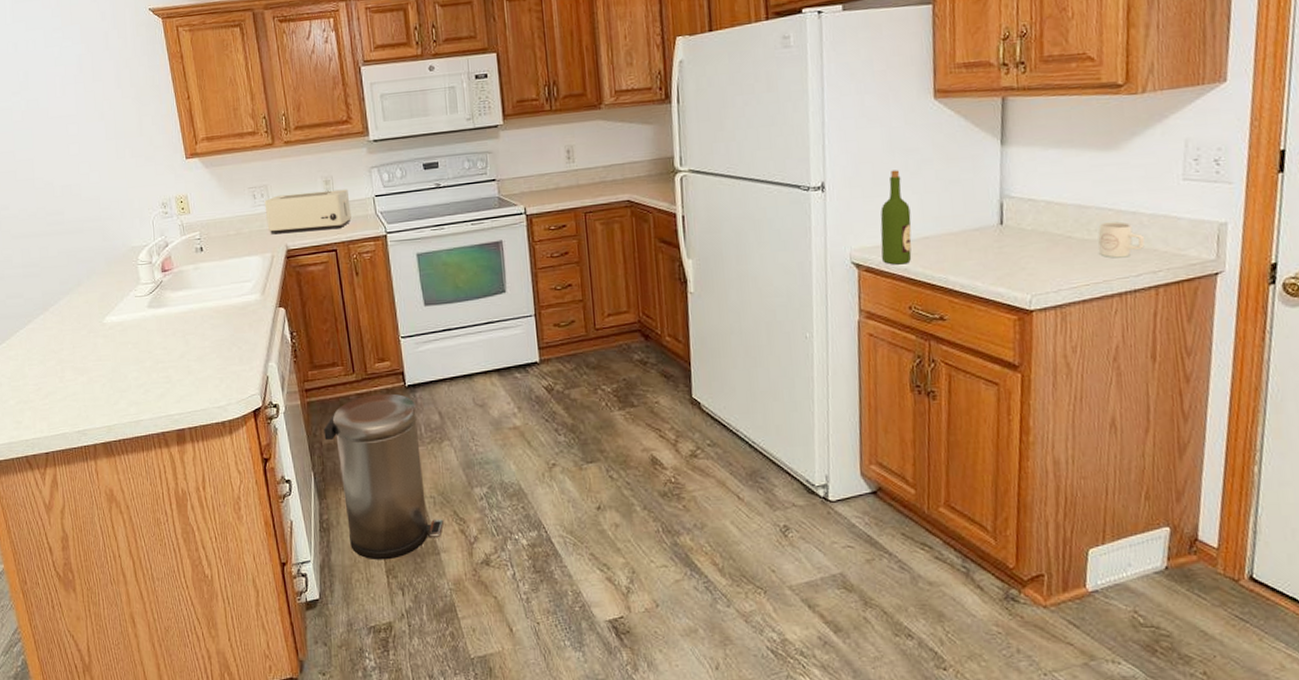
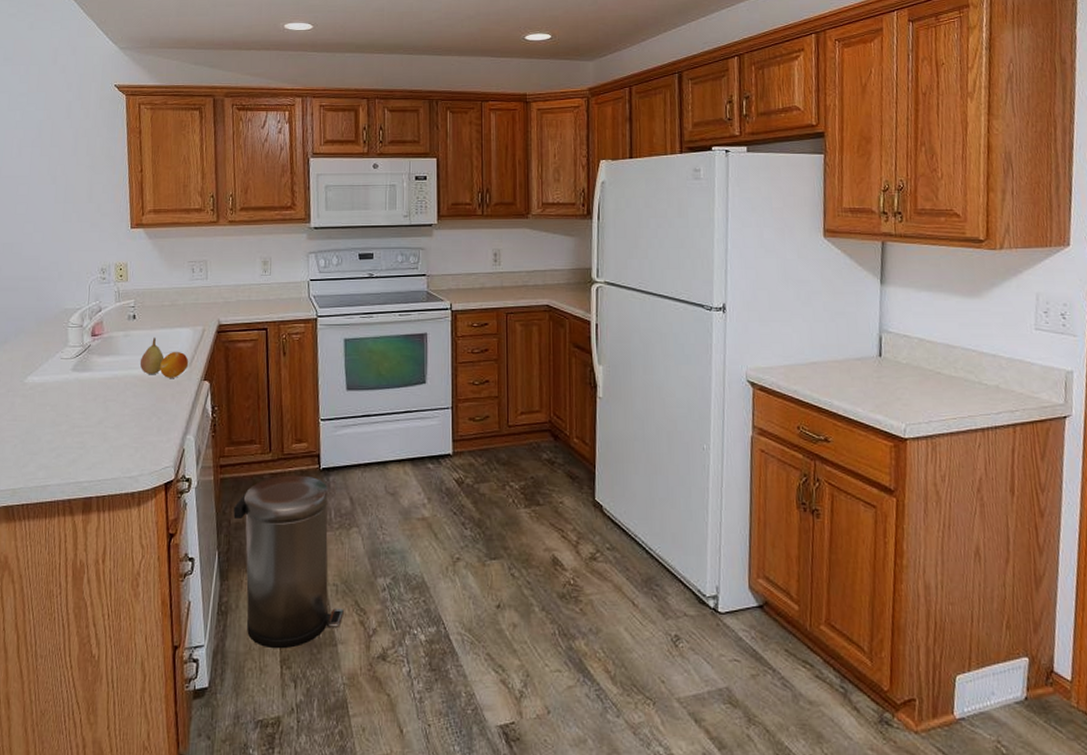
fruit: none [213,267,237,305] -> present [139,337,165,374]
fruit: none [232,280,262,308] -> present [159,351,189,378]
toaster: present [264,189,351,234] -> none [202,271,285,309]
wine bottle: present [880,170,912,265] -> none [774,298,802,386]
mug: present [1098,221,1145,258] -> none [963,362,1004,396]

